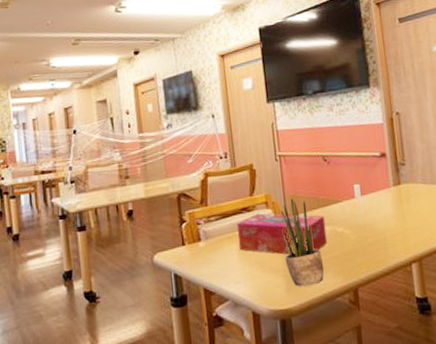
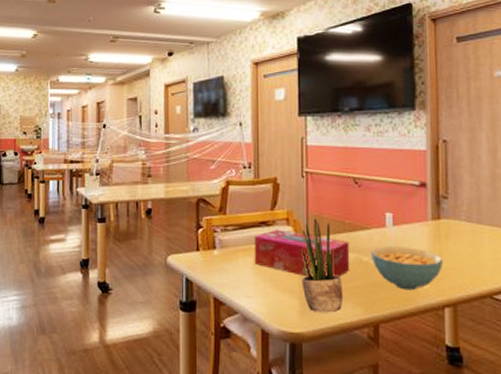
cereal bowl: none [344,213,407,254] -> present [370,246,444,291]

